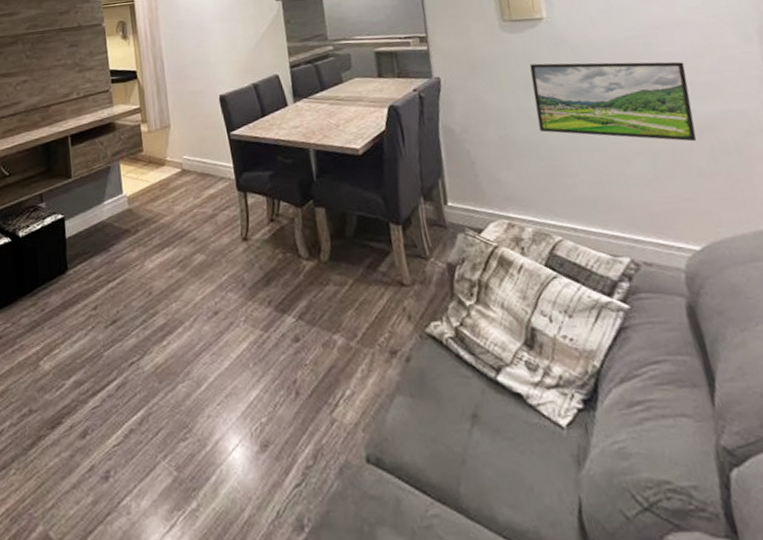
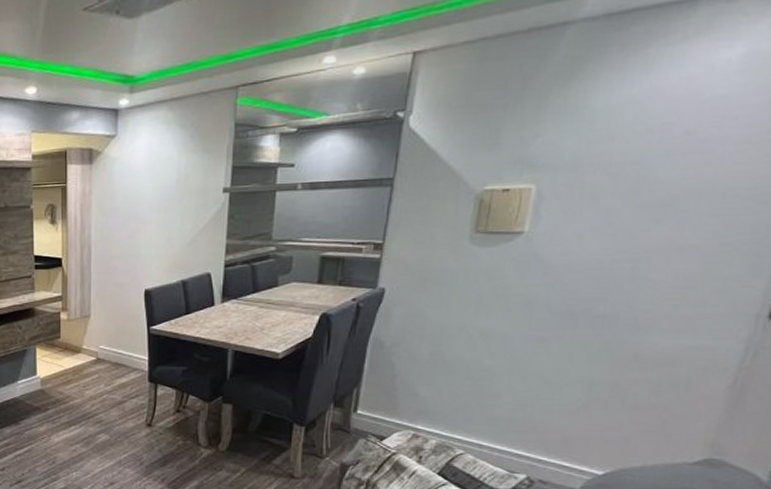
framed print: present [529,61,697,142] -> none [477,281,668,374]

